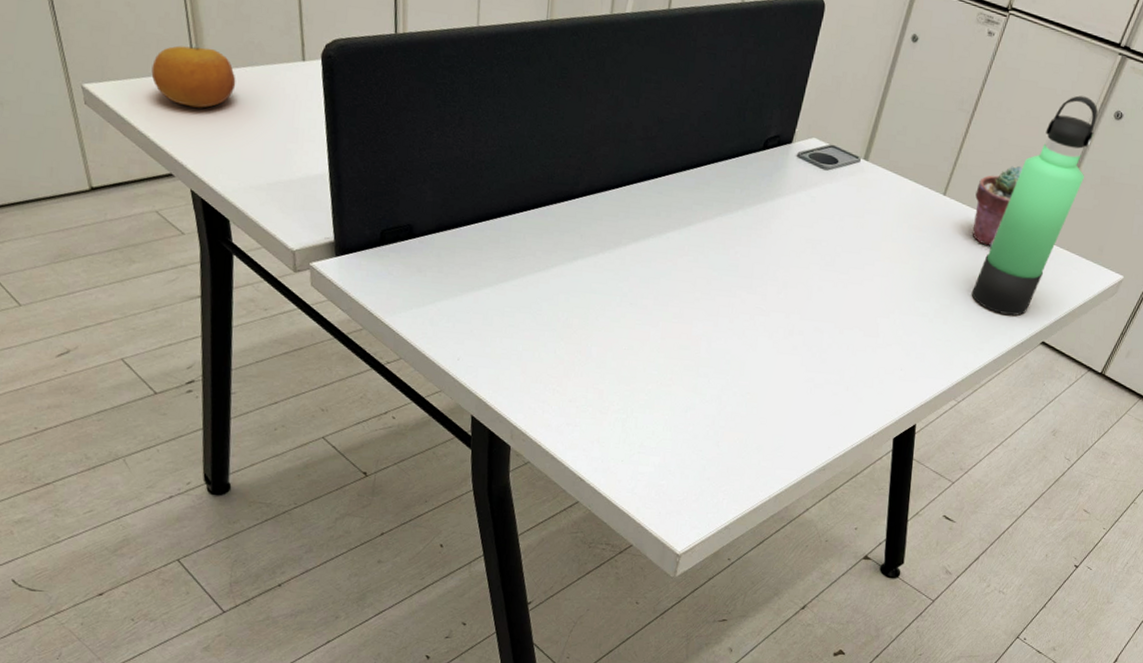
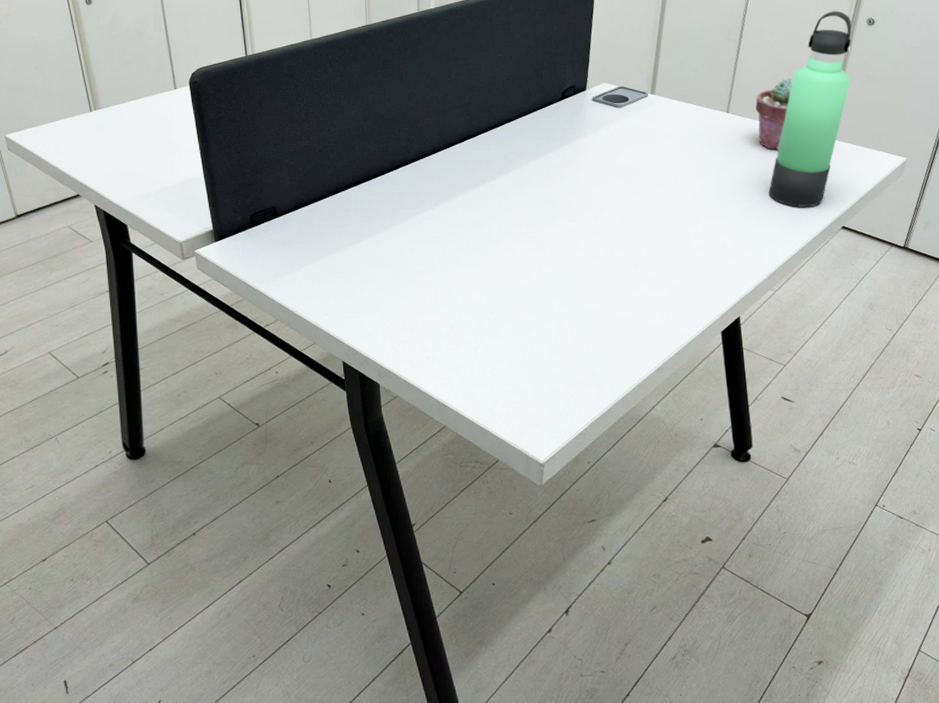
fruit: present [151,45,236,108] -> none [58,91,124,139]

